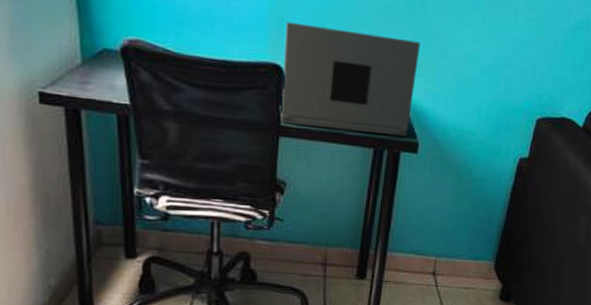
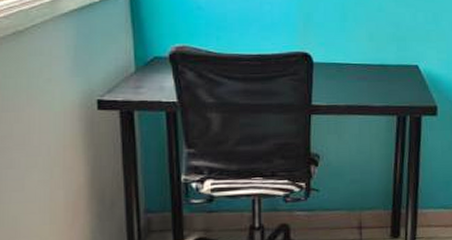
laptop: present [279,21,421,137] -> none [310,16,431,103]

